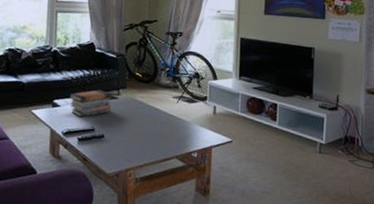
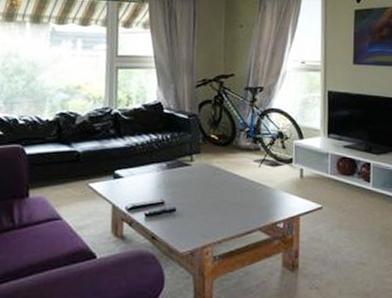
book stack: present [69,90,112,118] -> none [134,156,184,190]

